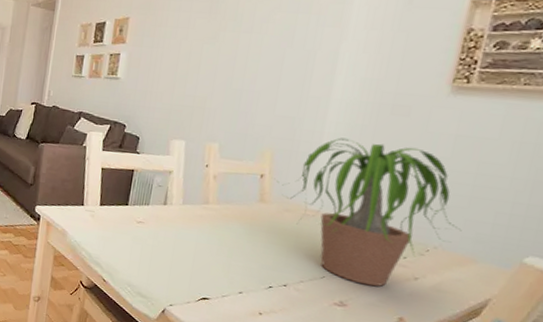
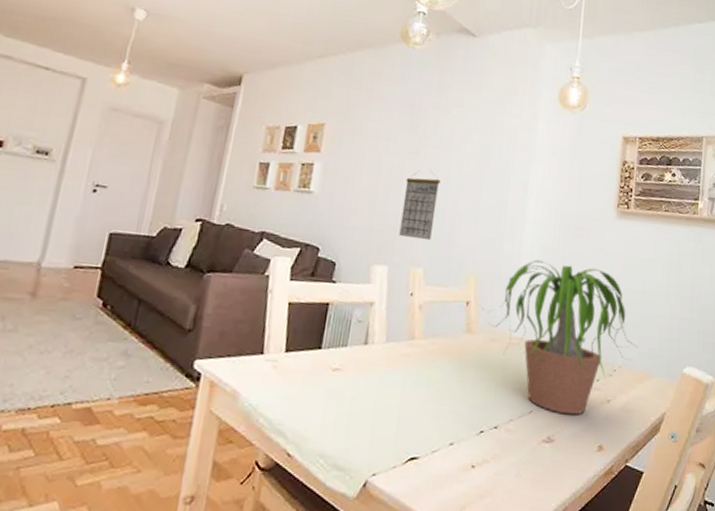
calendar: none [196,54,239,119] -> present [399,170,441,241]

